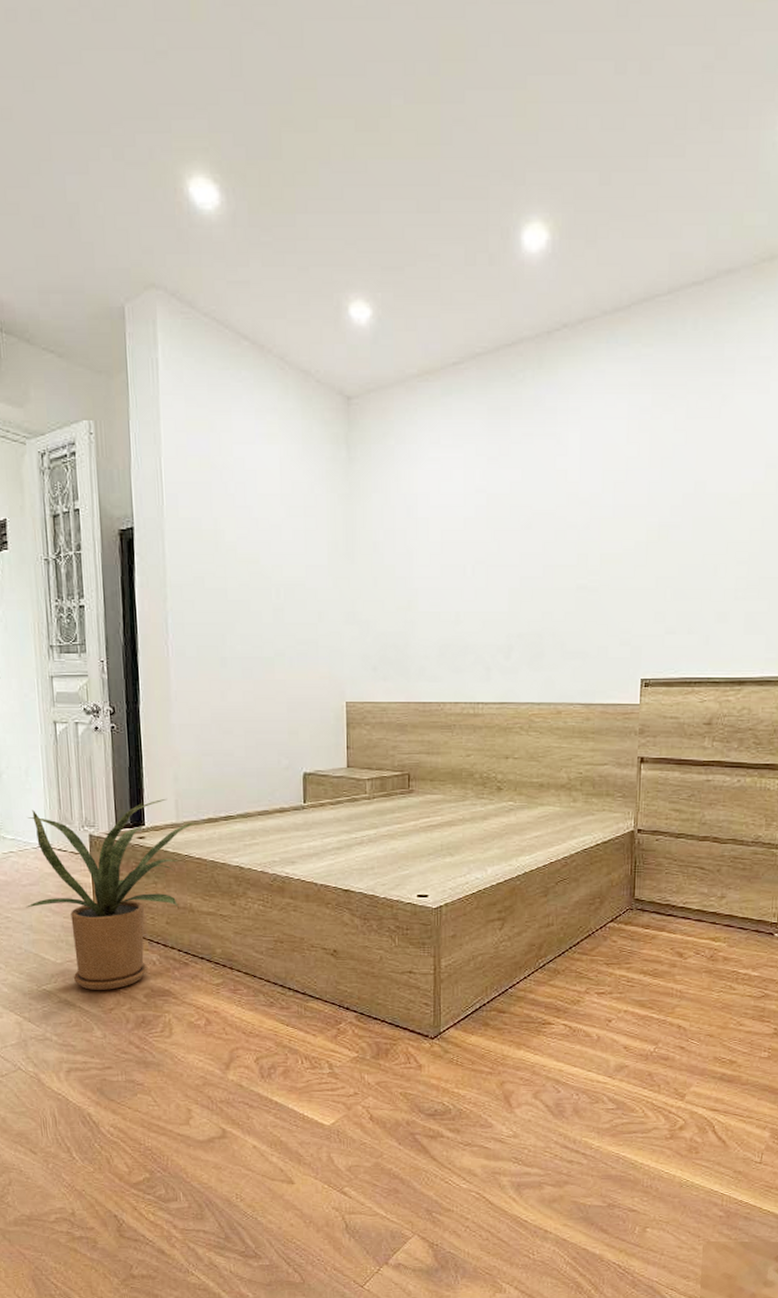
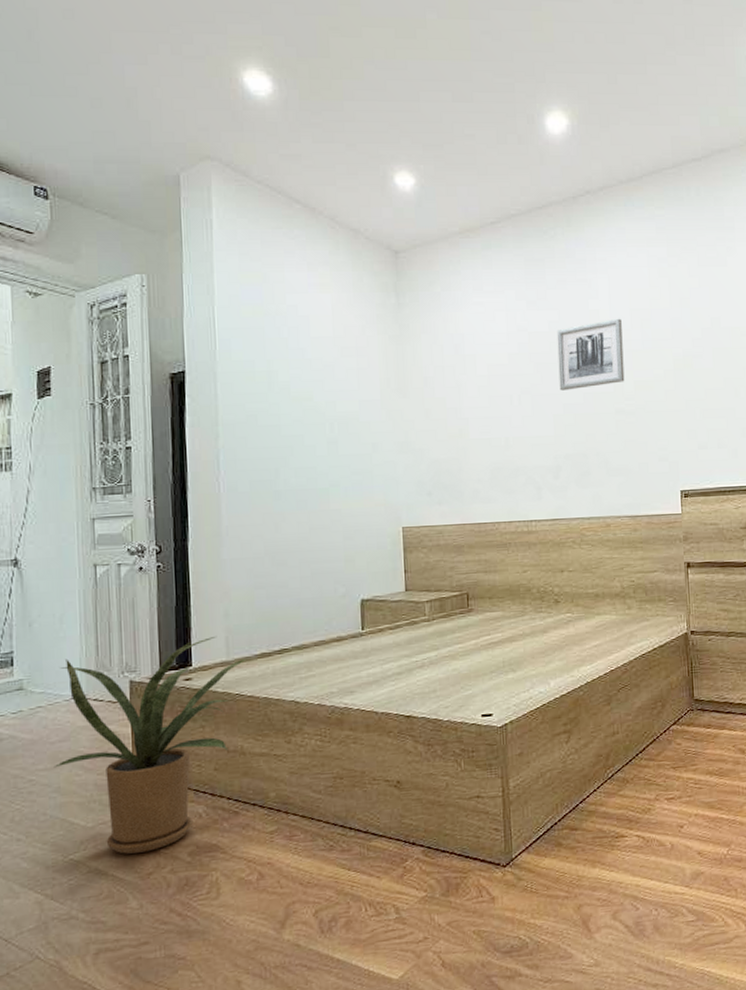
wall art: none [517,479,592,562] -> present [556,318,625,391]

